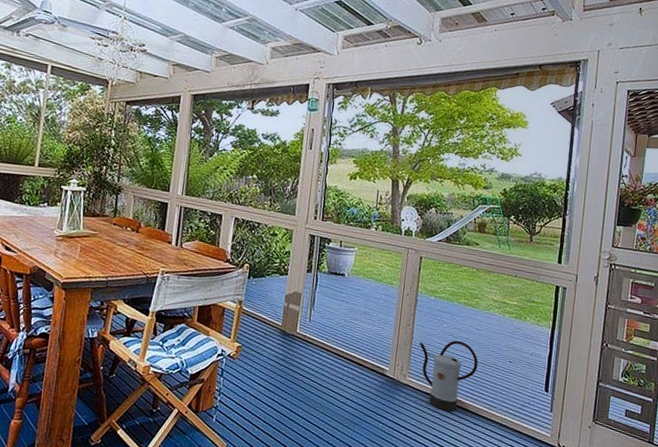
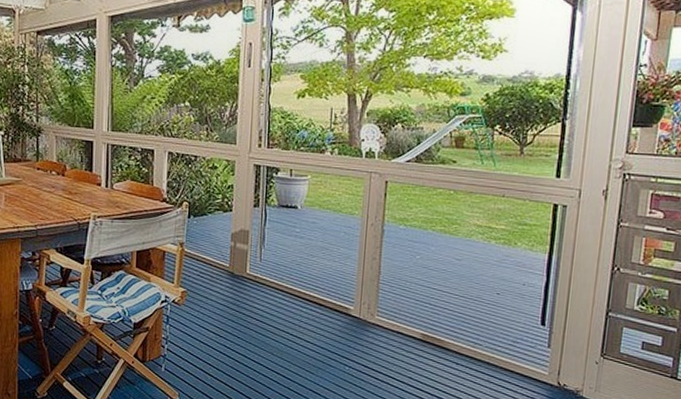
watering can: present [419,340,478,412] -> none [388,272,459,352]

